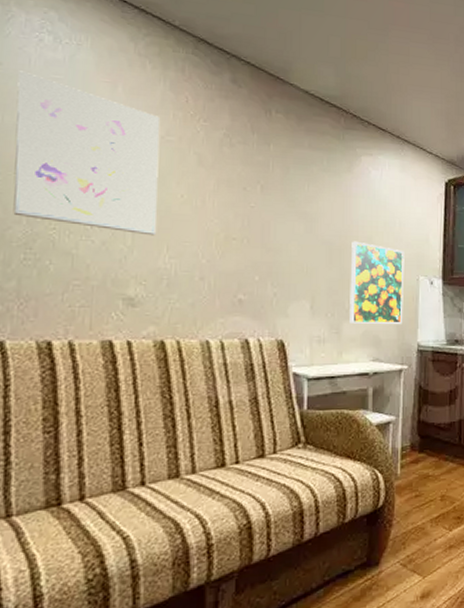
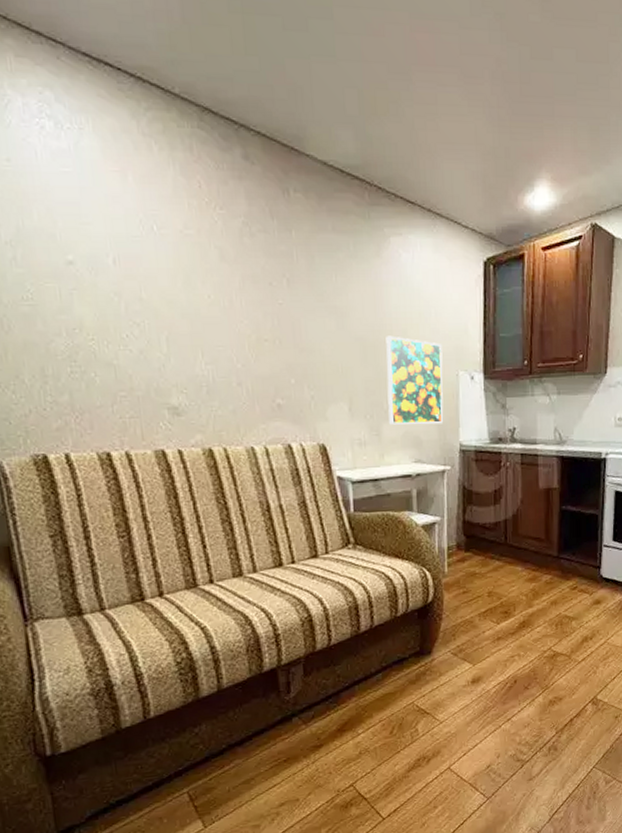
wall art: present [13,70,160,236] -> none [28,166,190,342]

